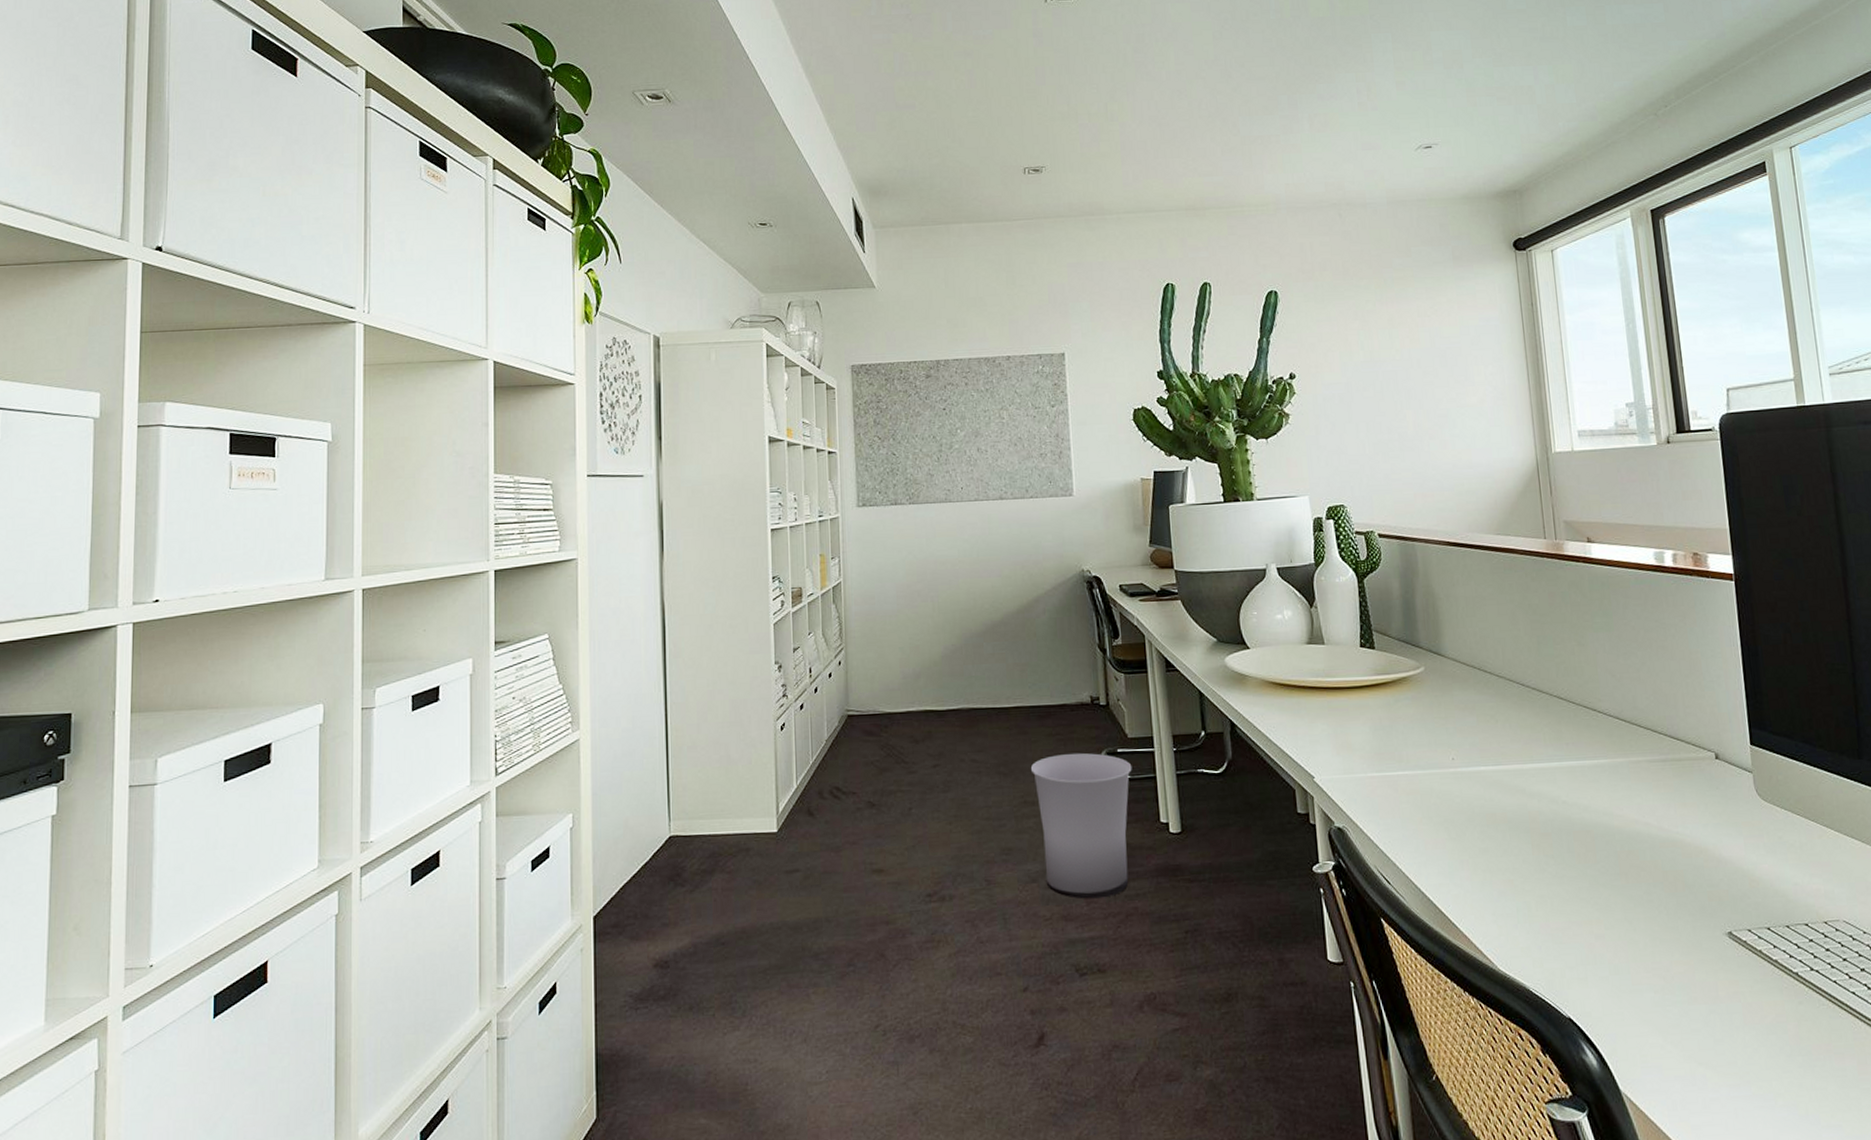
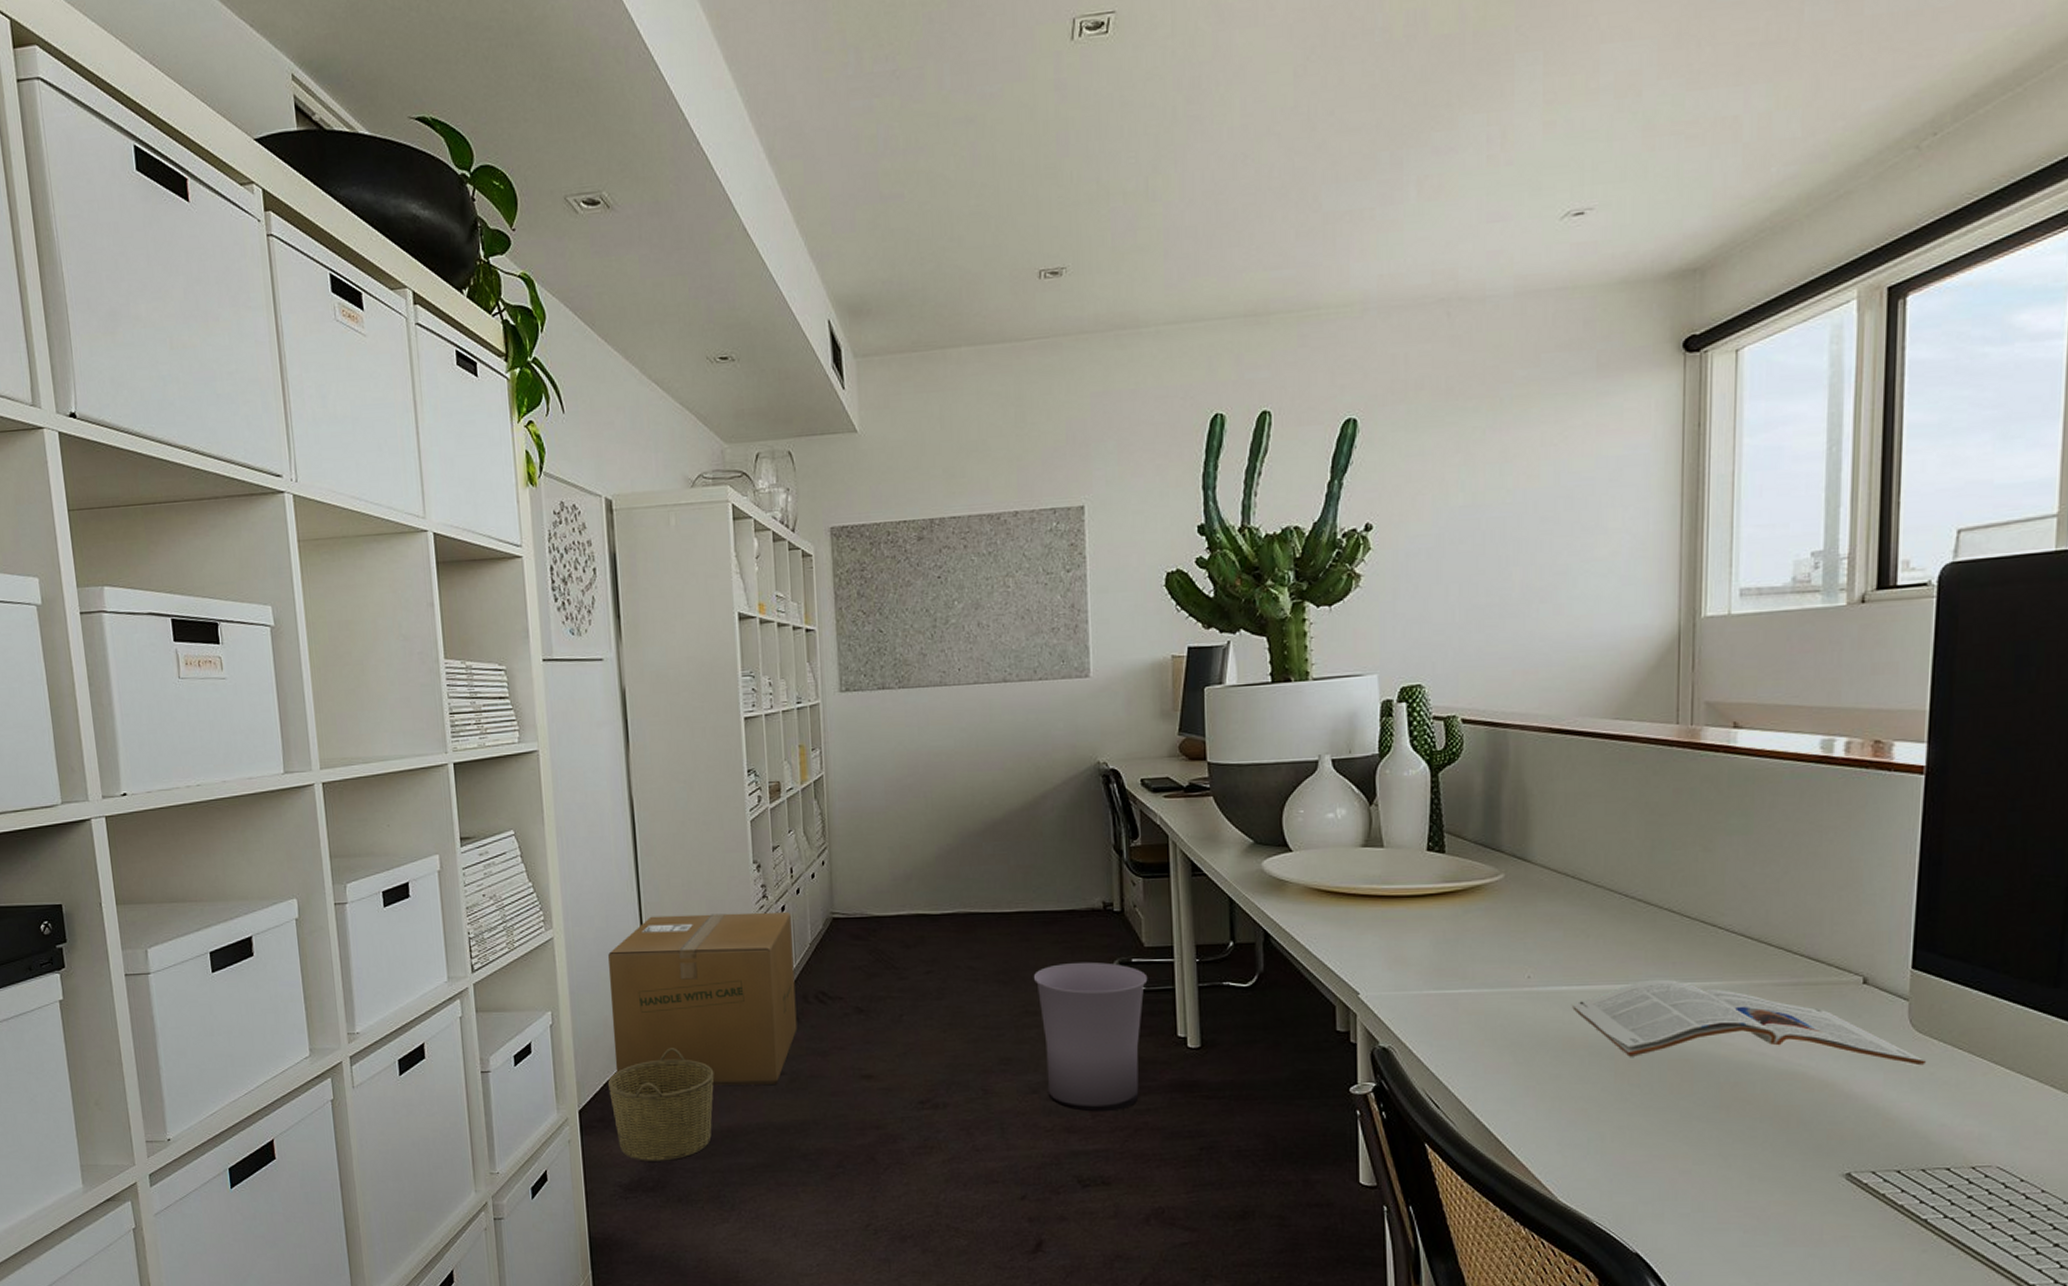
basket: none [624,848,731,968] -> present [607,1048,715,1161]
box: none [632,710,812,890] -> present [608,912,798,1087]
magazine: none [1491,758,1774,831] -> present [1572,979,1926,1066]

